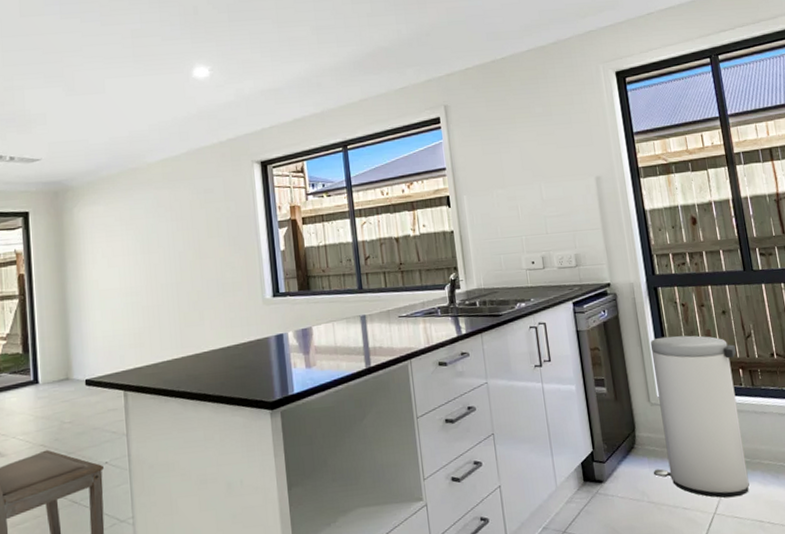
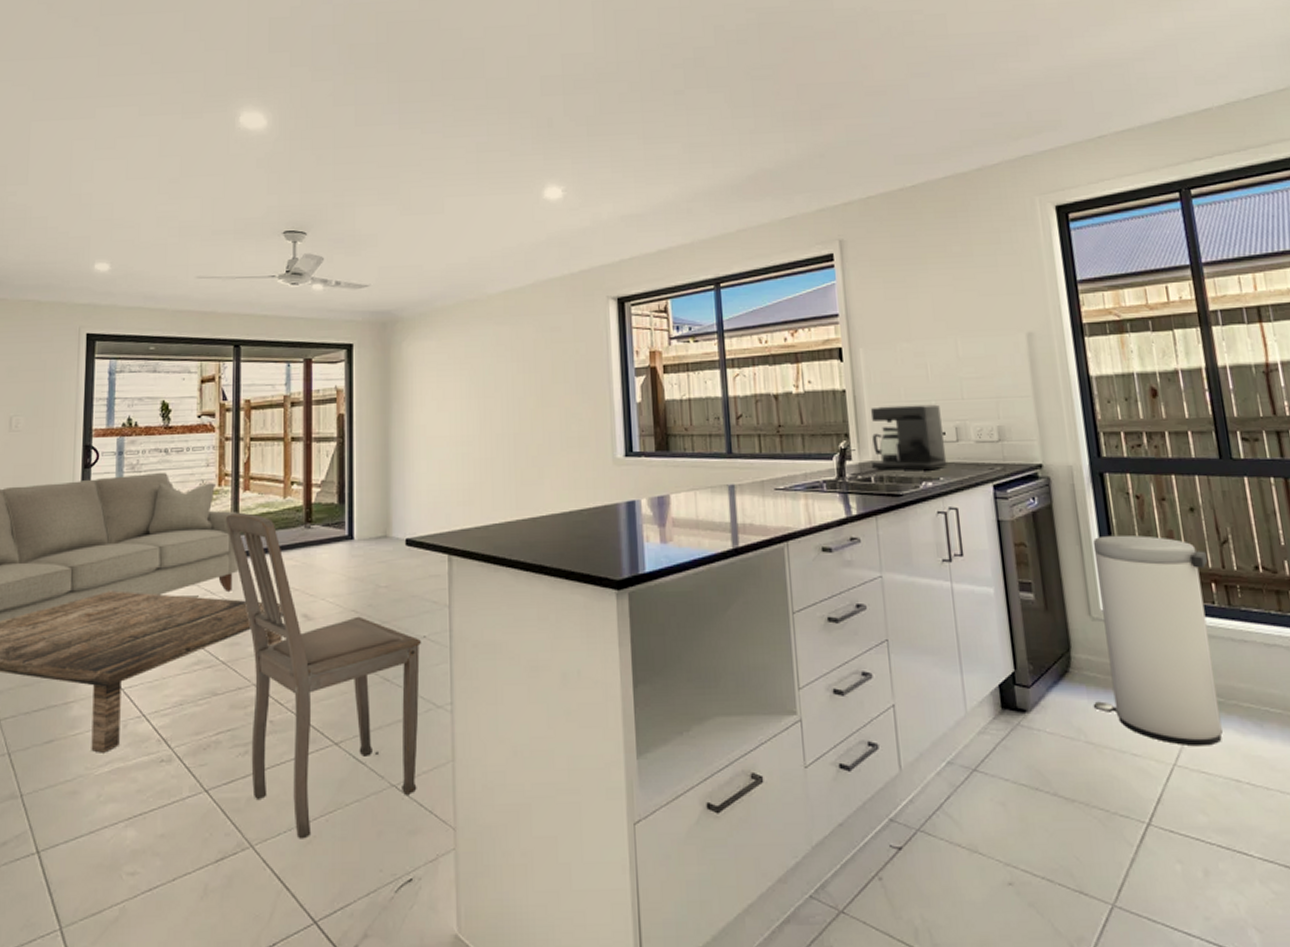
coffee maker: none [474,239,536,296] -> present [870,404,947,471]

